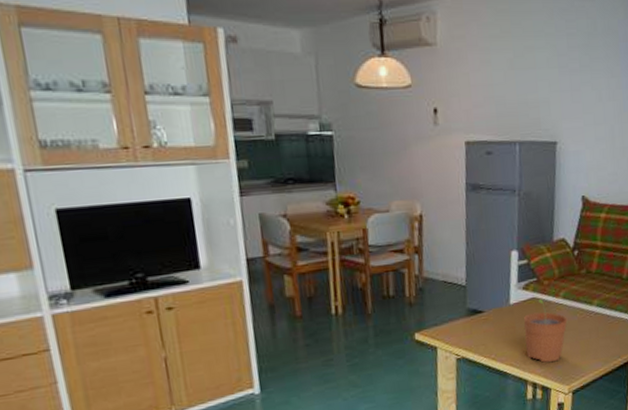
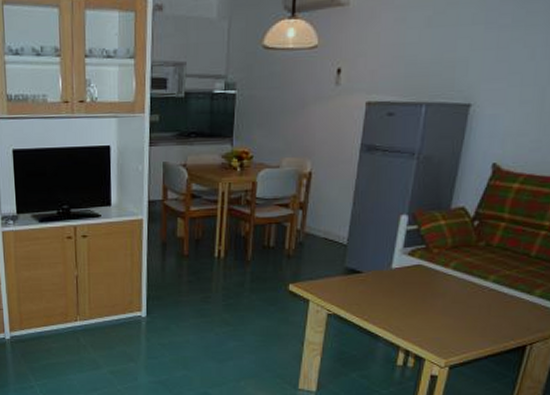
plant pot: present [523,299,568,363] -> none [402,267,455,333]

